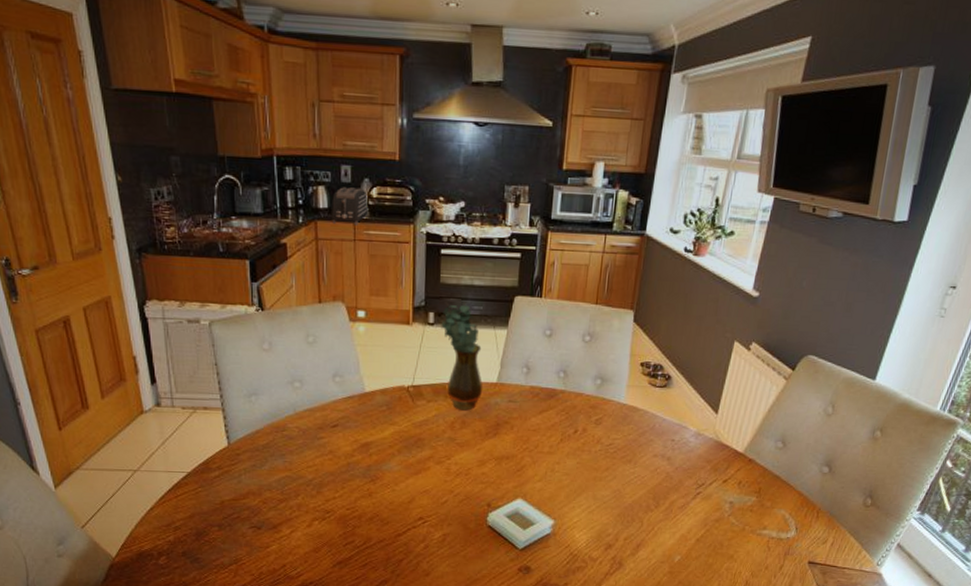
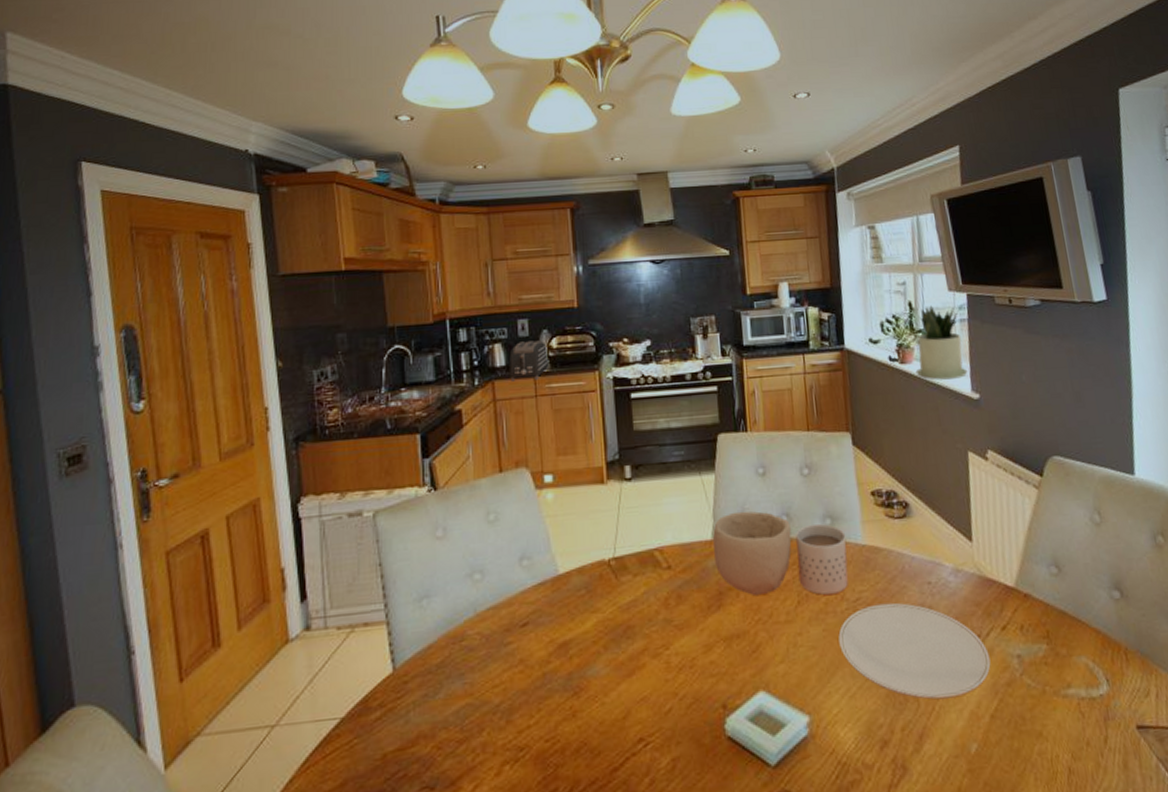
vase: present [441,301,482,411] -> none [639,448,696,582]
bowl: none [496,363,566,431] -> present [712,511,792,597]
mug: none [564,381,612,438] -> present [796,523,849,595]
plate: none [588,450,708,524] -> present [838,602,991,700]
planter: none [706,204,762,276] -> present [915,305,968,380]

